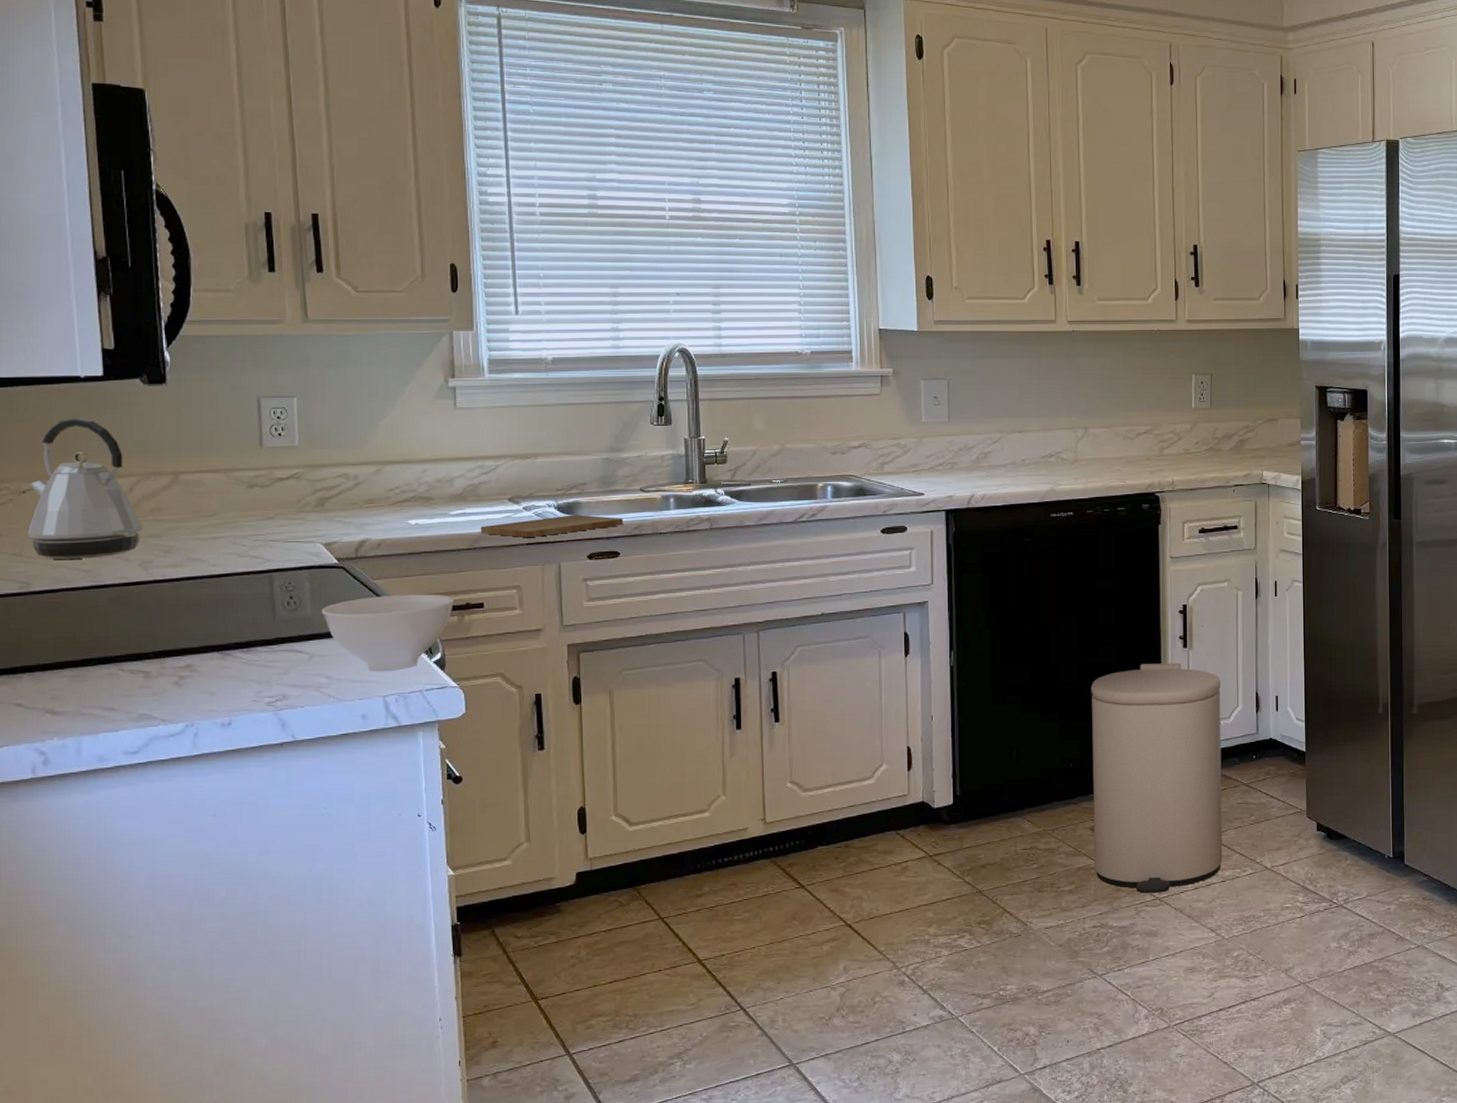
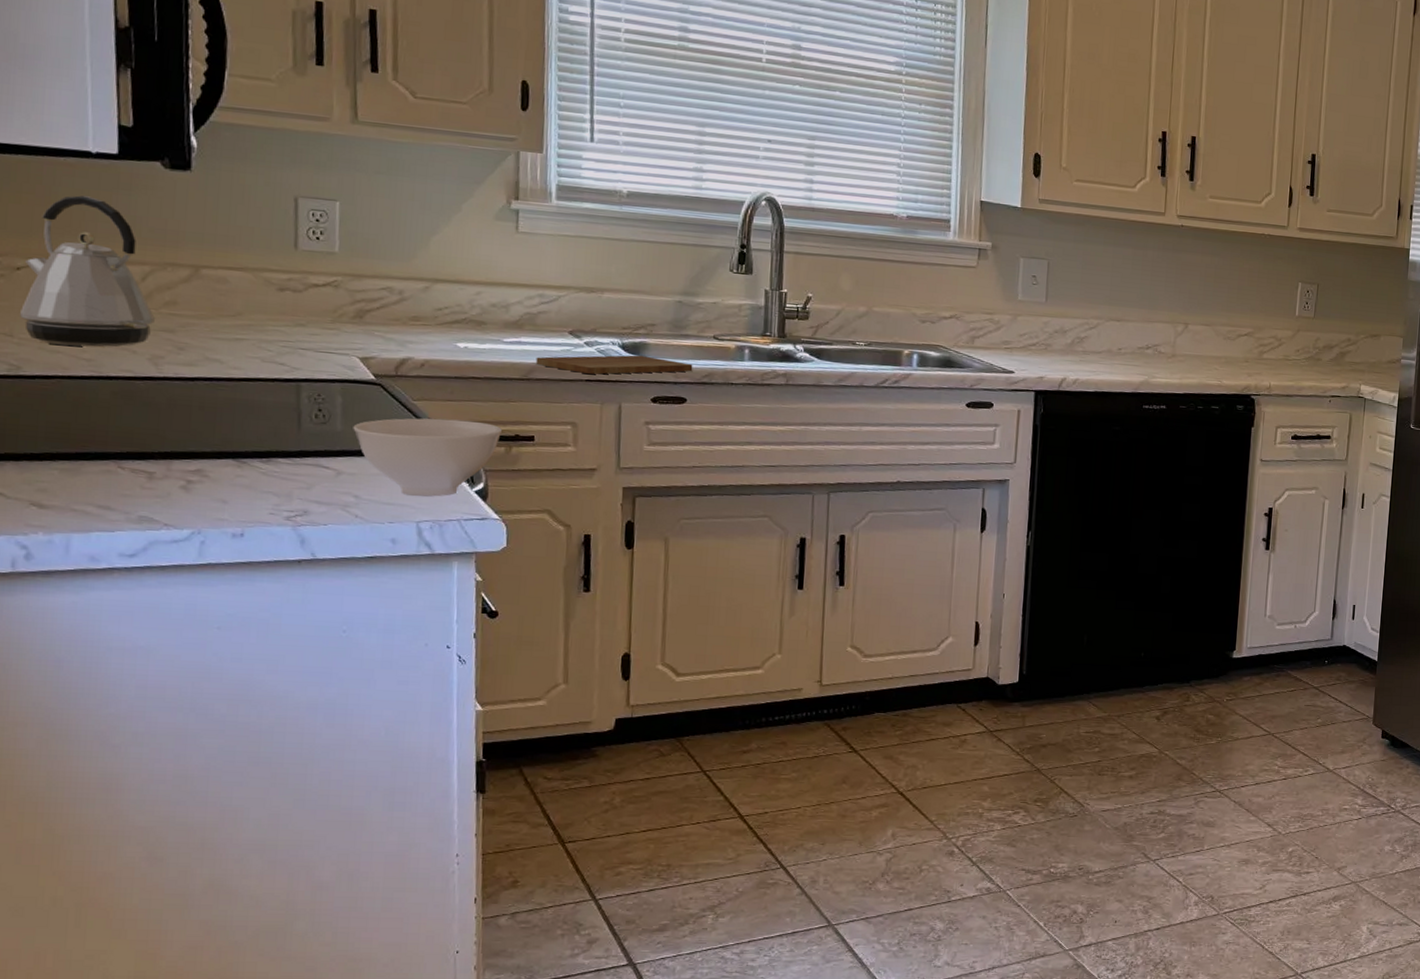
pedal bin: present [1091,663,1223,894] -> none [1157,561,1300,786]

